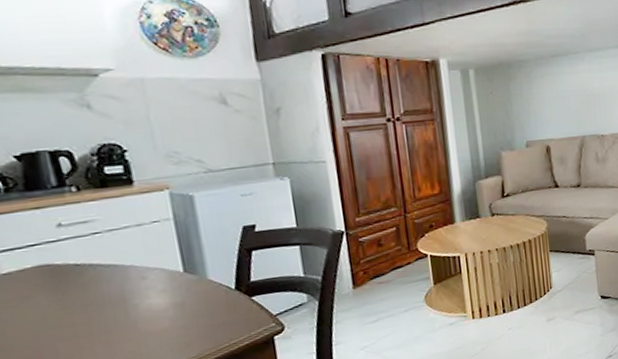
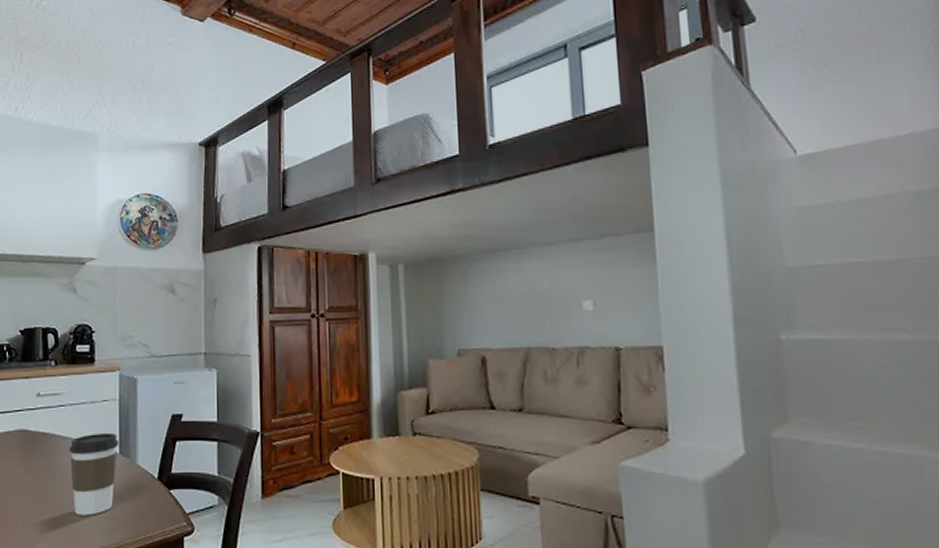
coffee cup: none [115,253,184,339] -> present [69,432,119,516]

